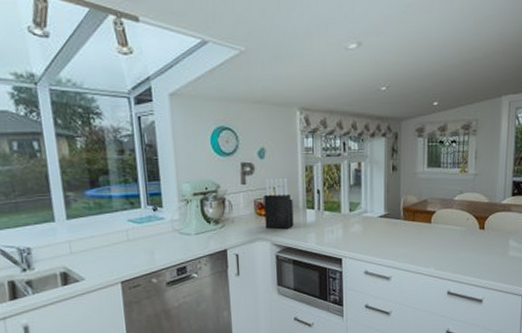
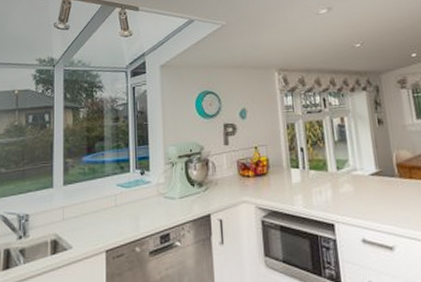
knife block: present [264,178,294,229] -> none [247,136,279,191]

